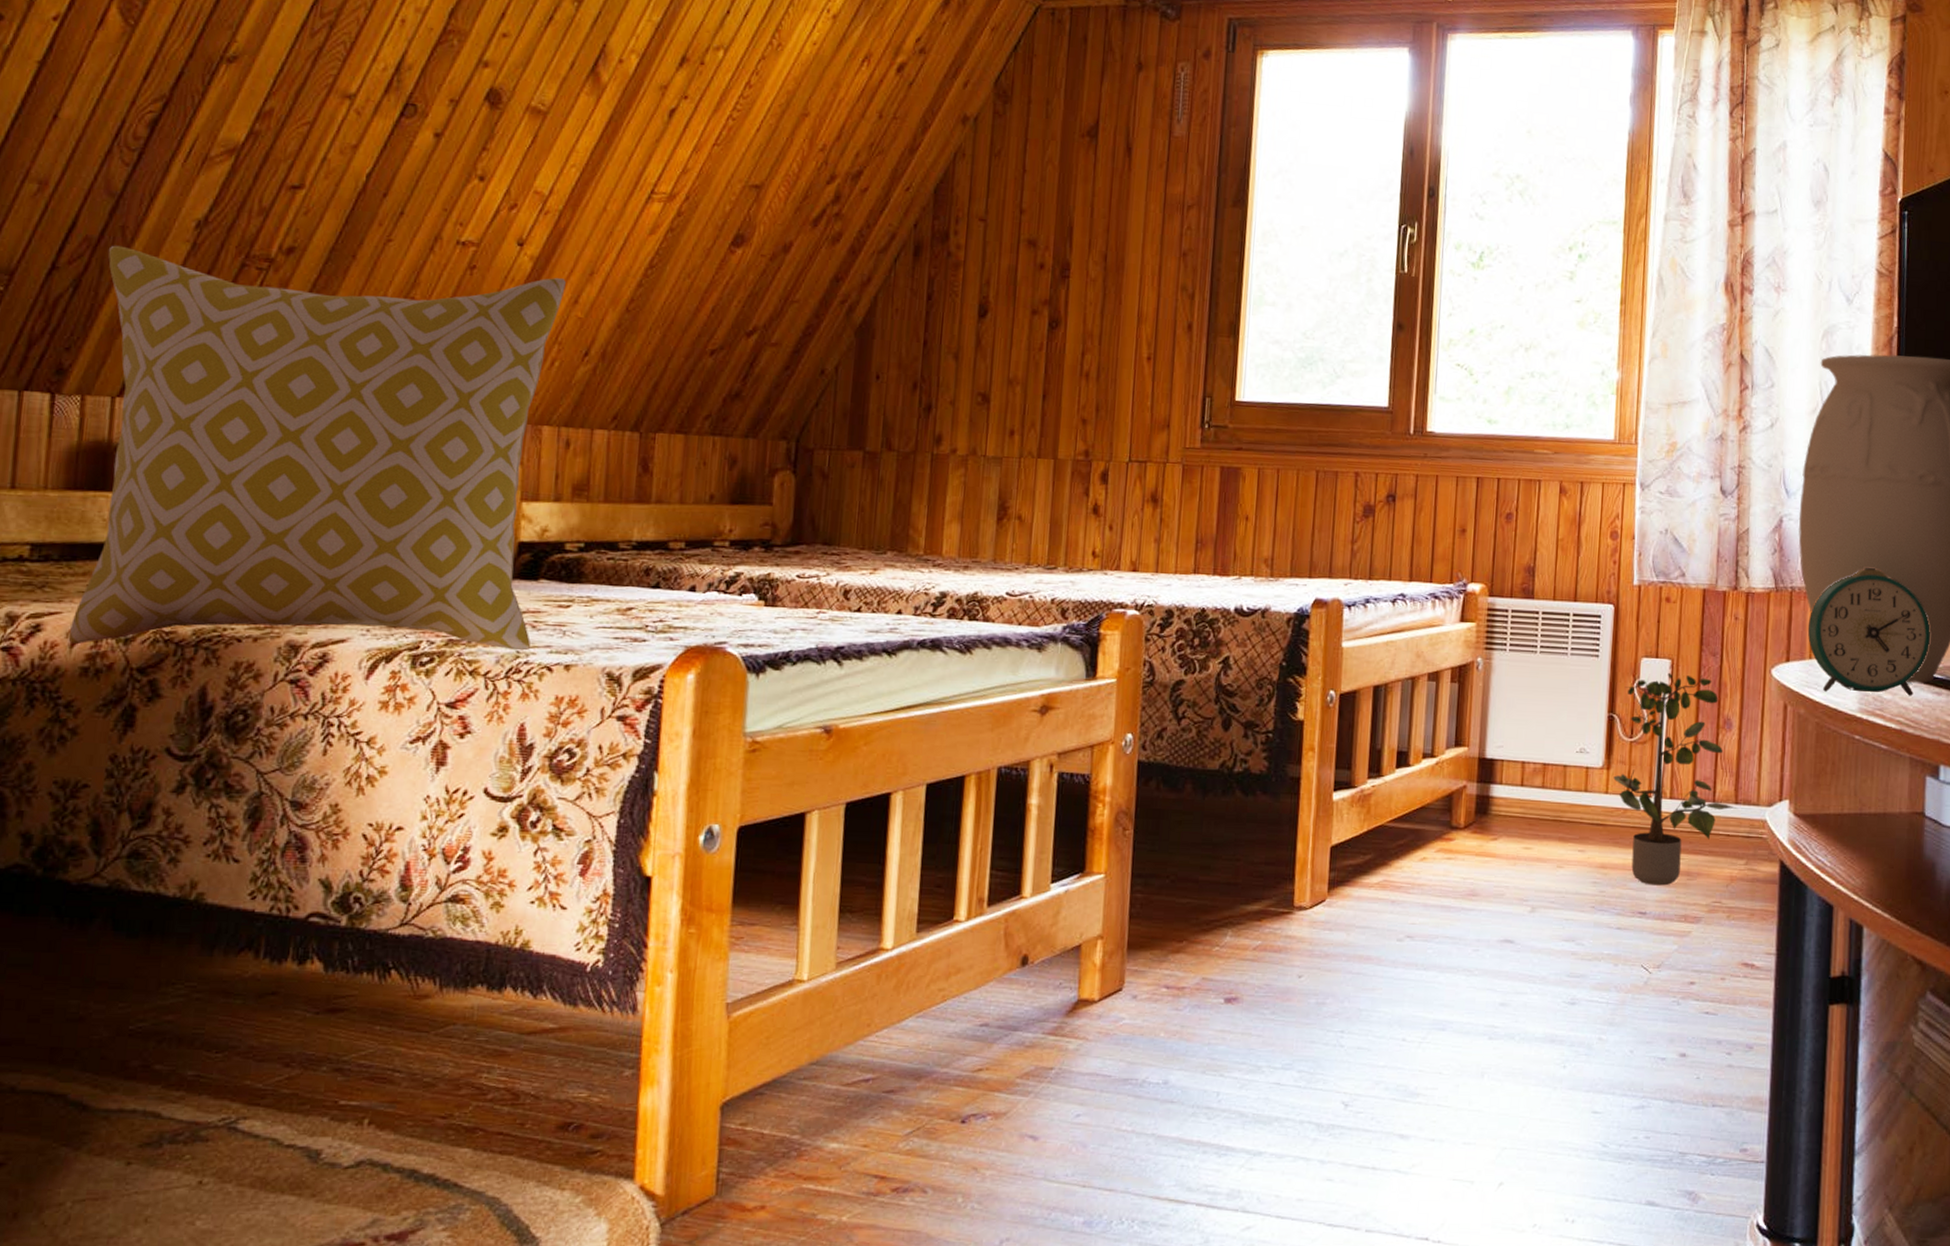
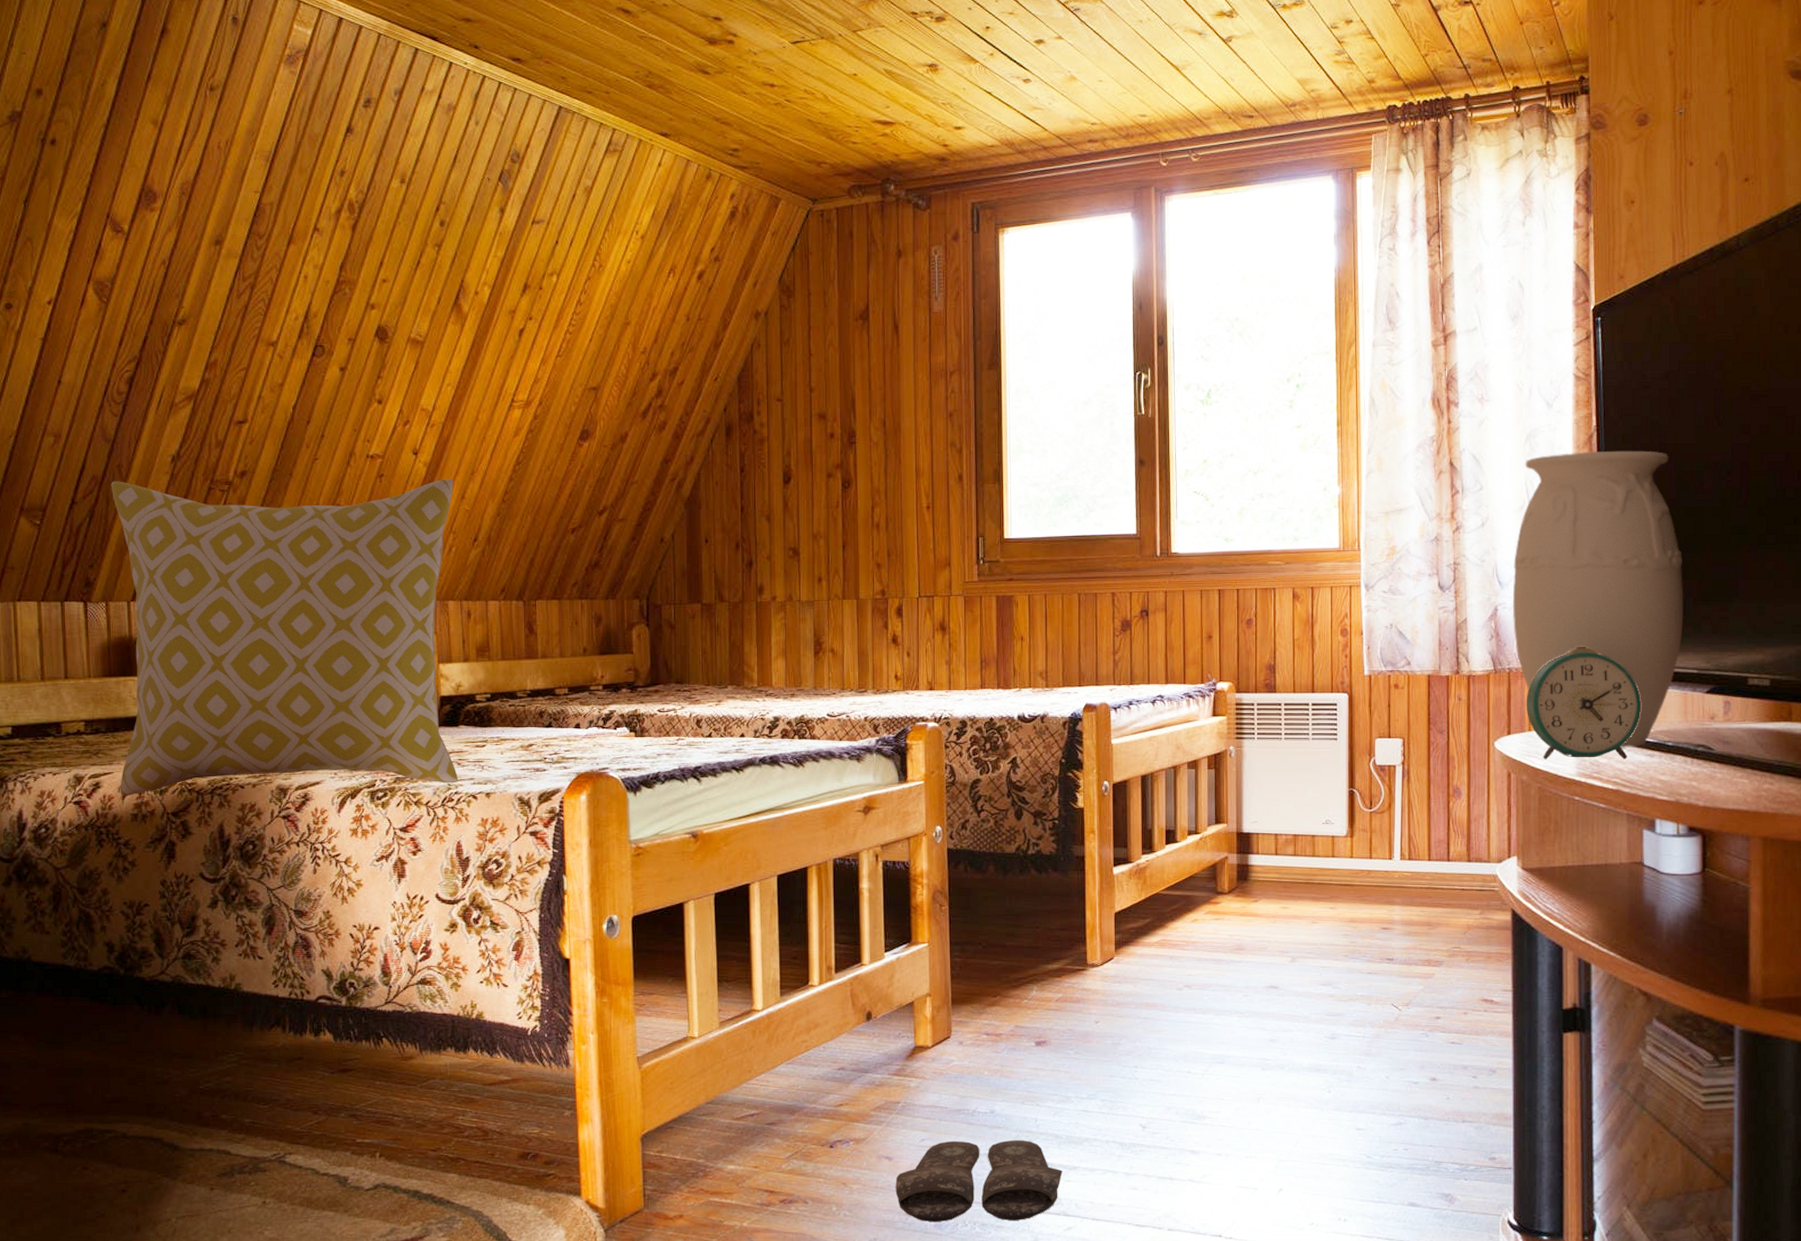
slippers: none [1038,1117,1245,1218] -> present [895,1140,1063,1222]
potted plant: present [1613,673,1736,886] -> none [1357,751,1469,935]

